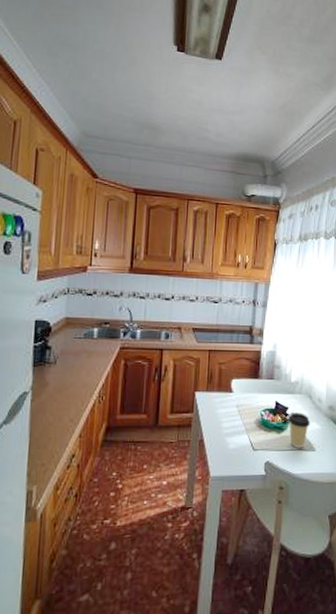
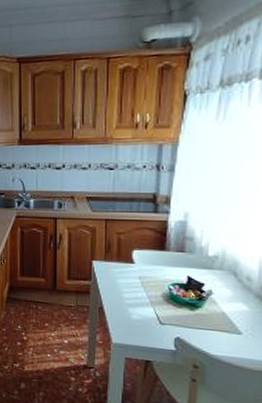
coffee cup: present [288,412,311,448] -> none [203,290,236,329]

